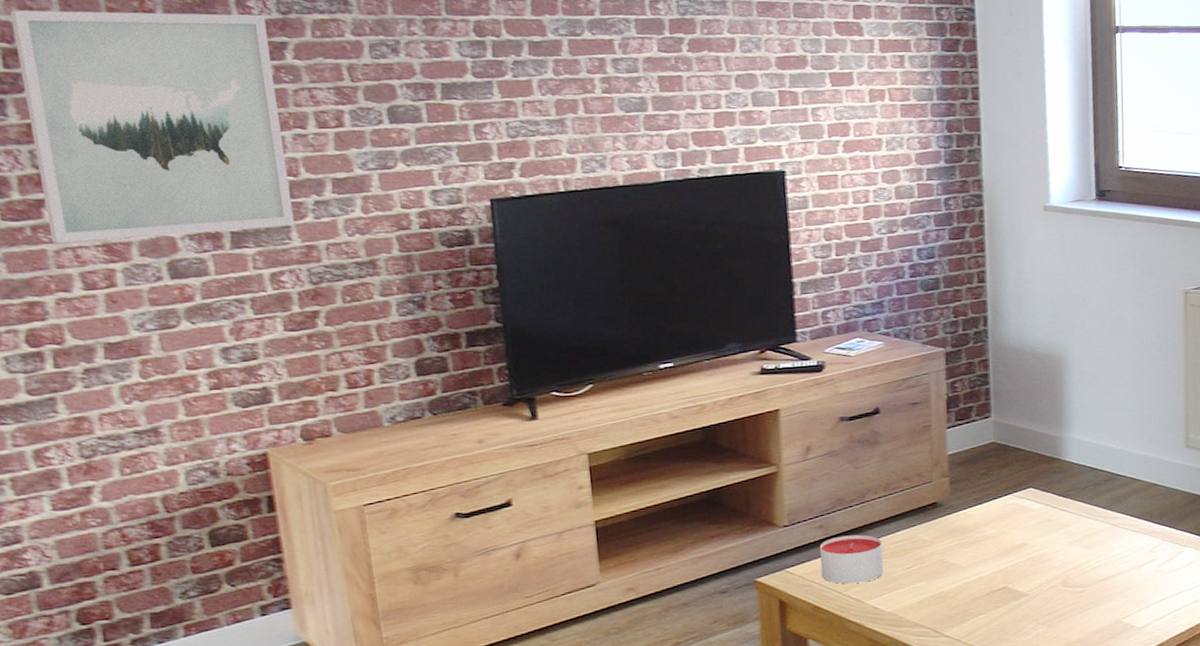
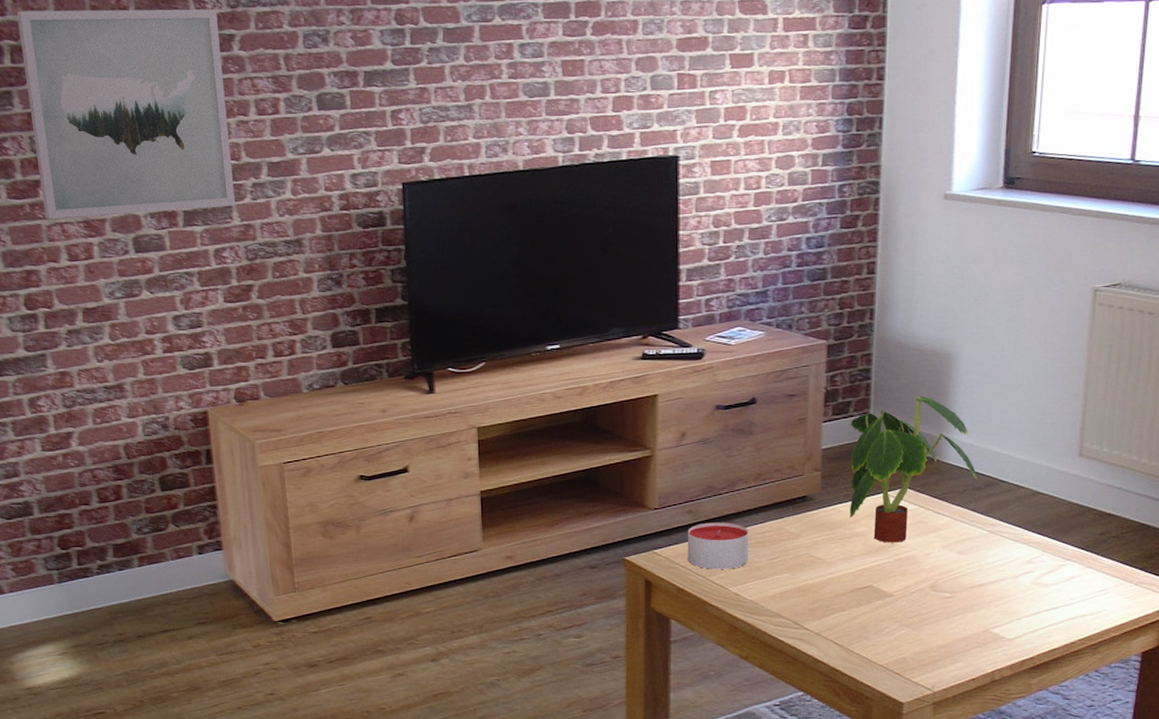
plant: none [973,397,1097,544] -> present [850,395,977,543]

